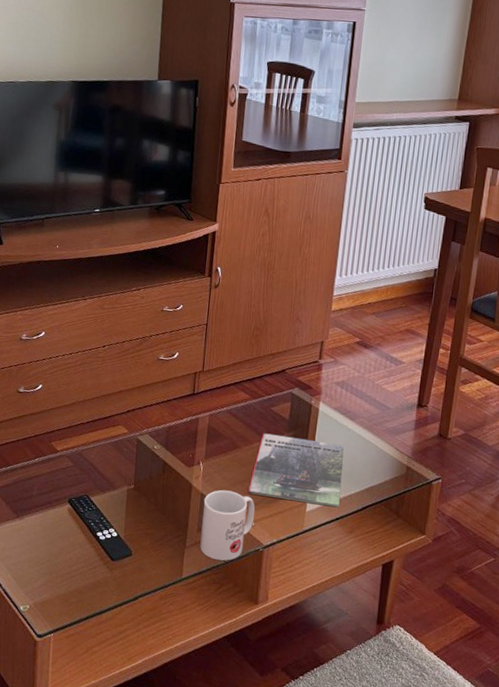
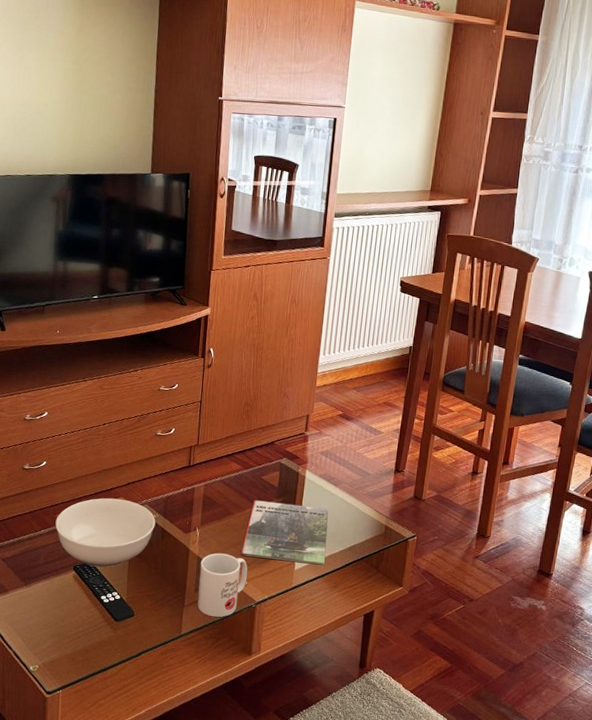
bowl: none [50,425,157,502] -> present [55,498,156,568]

